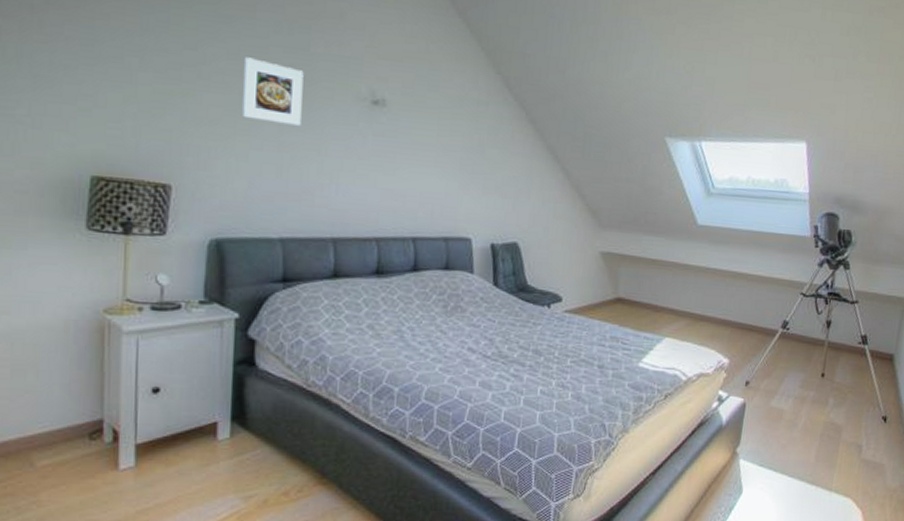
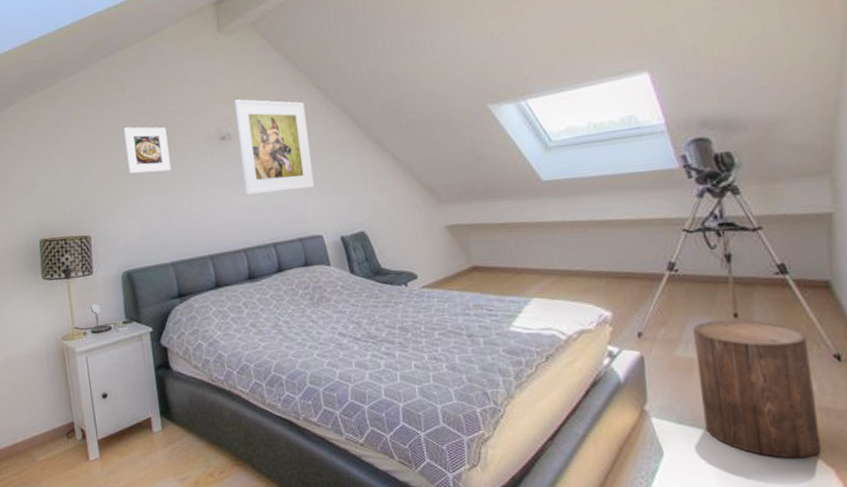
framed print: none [390,61,480,184] -> present [234,99,315,195]
stool: none [779,378,868,501] -> present [693,320,821,459]

